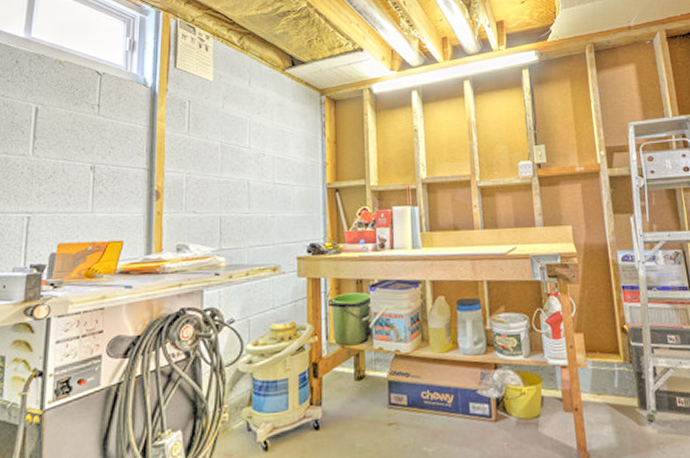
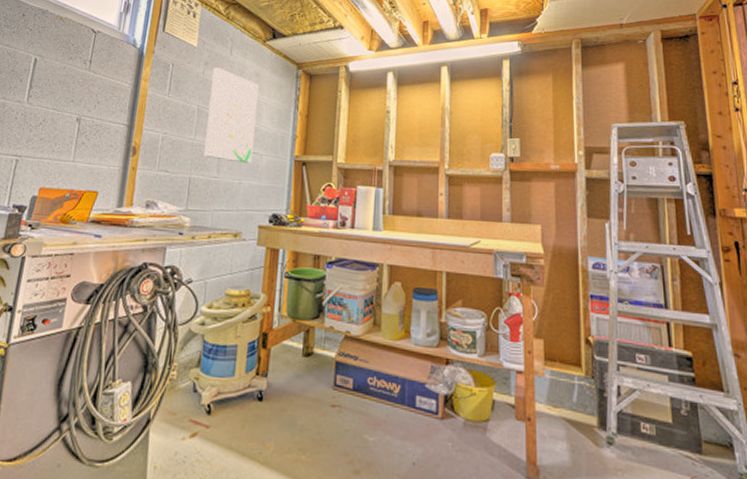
wall art: none [232,100,283,196] -> present [204,67,259,163]

